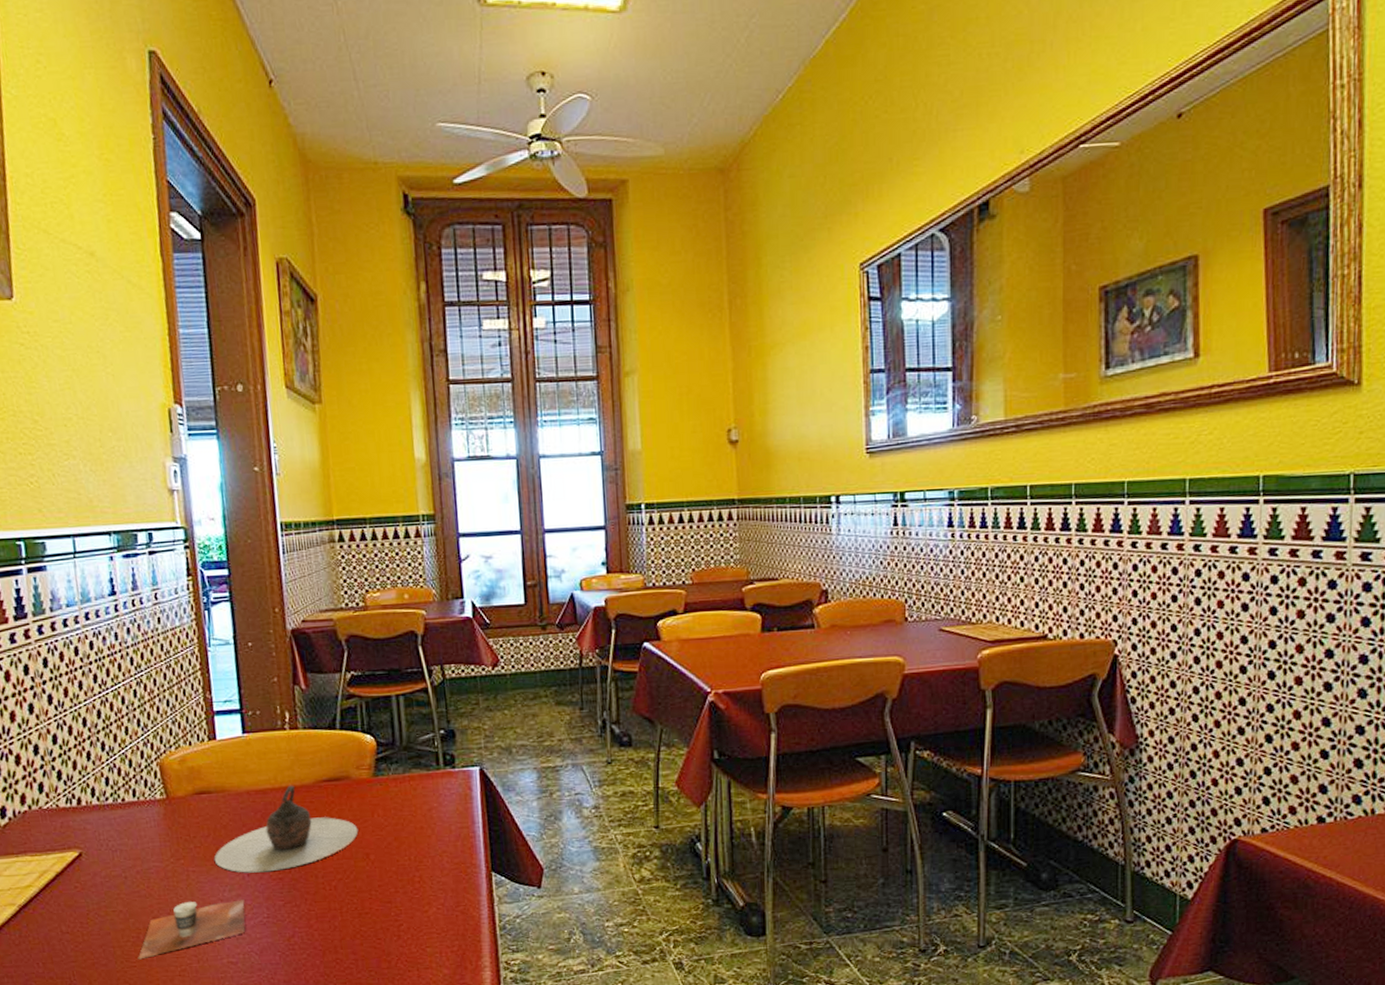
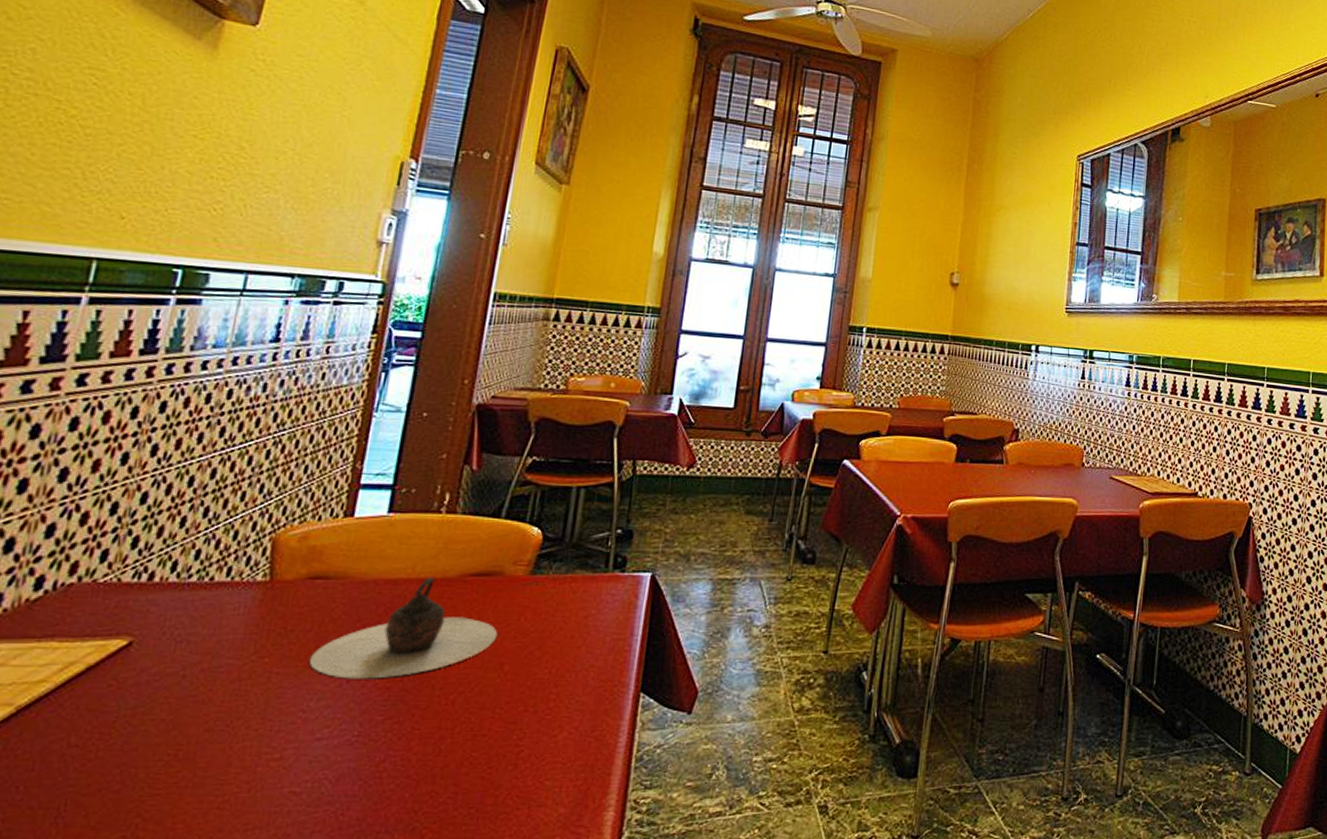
cup: present [138,900,246,960] -> none [166,712,334,786]

